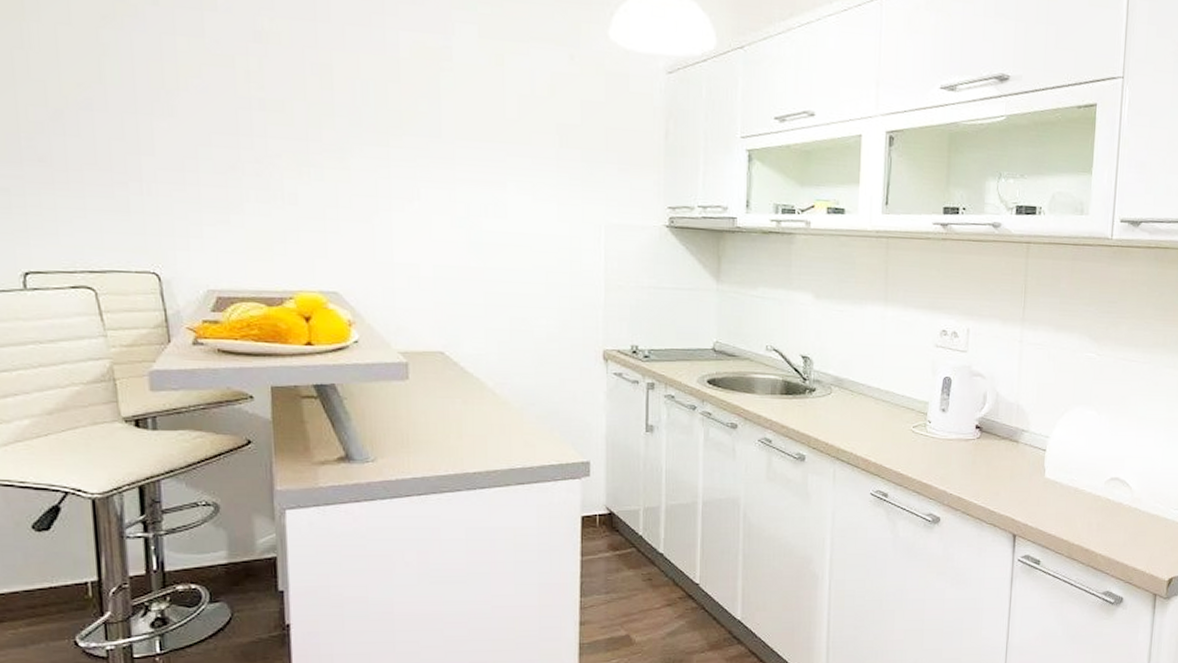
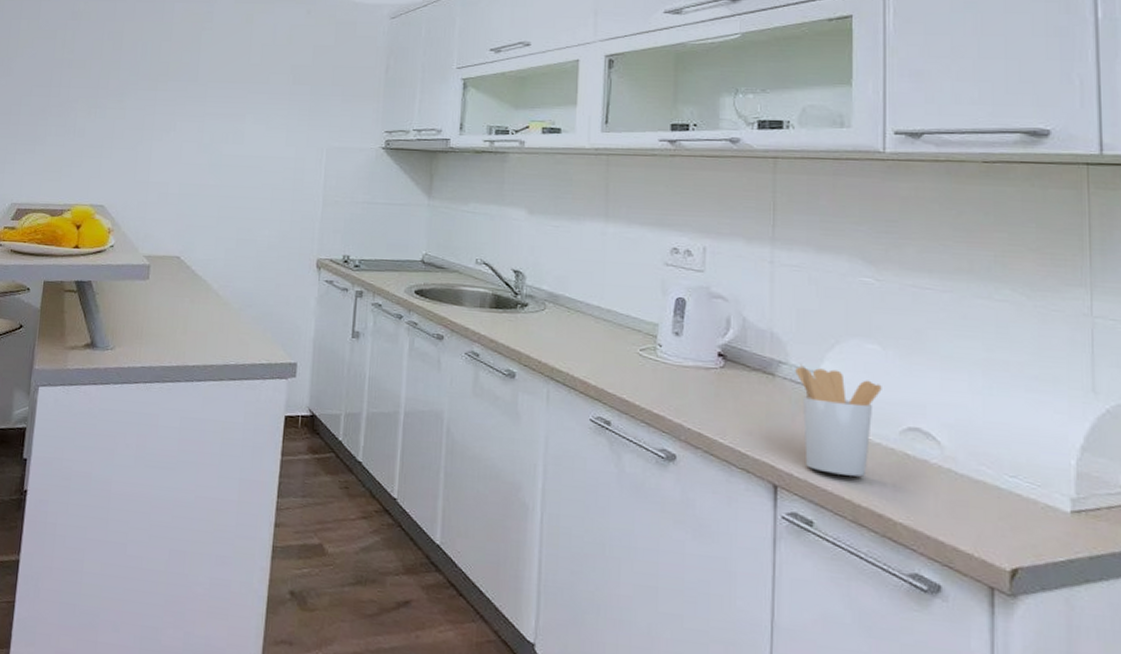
utensil holder: none [1034,431,1095,521] -> present [795,364,882,477]

